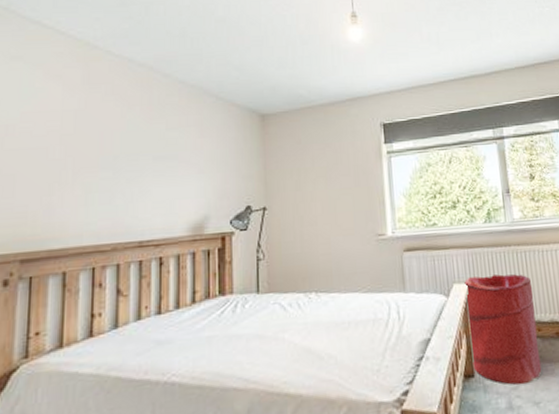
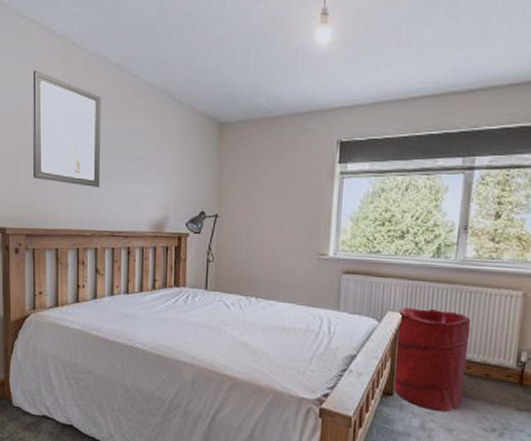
wall art: none [36,74,127,194] -> present [33,70,101,187]

